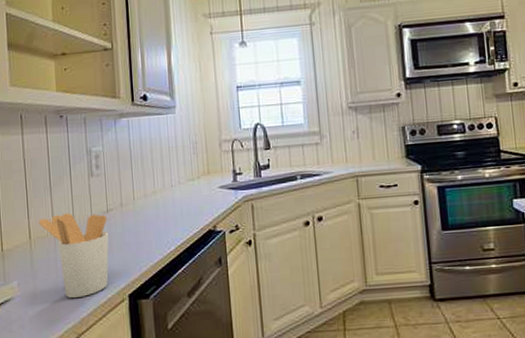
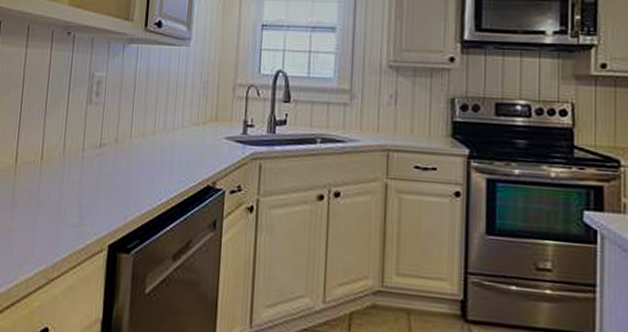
utensil holder: present [39,213,109,299] -> none [28,141,99,239]

